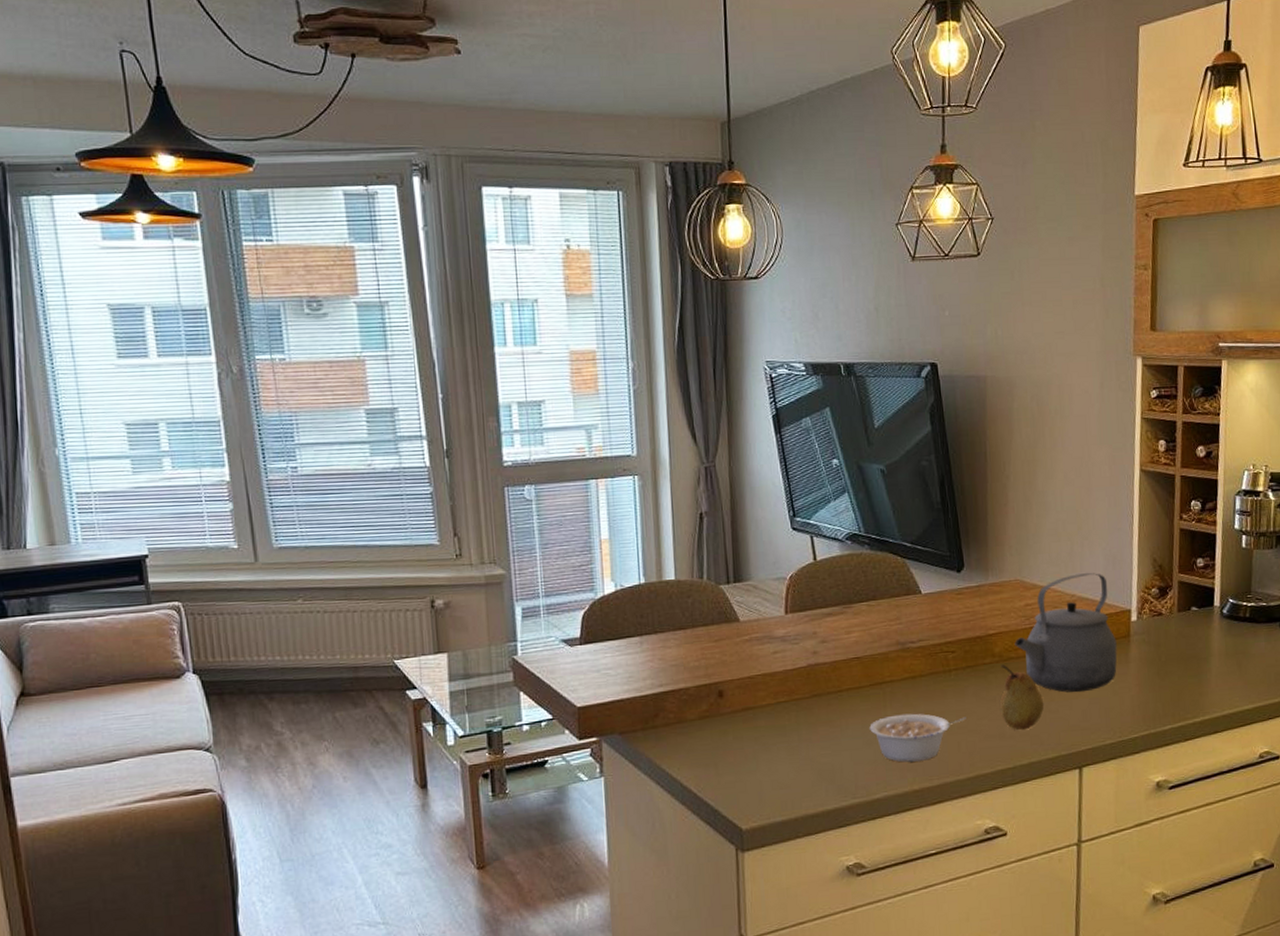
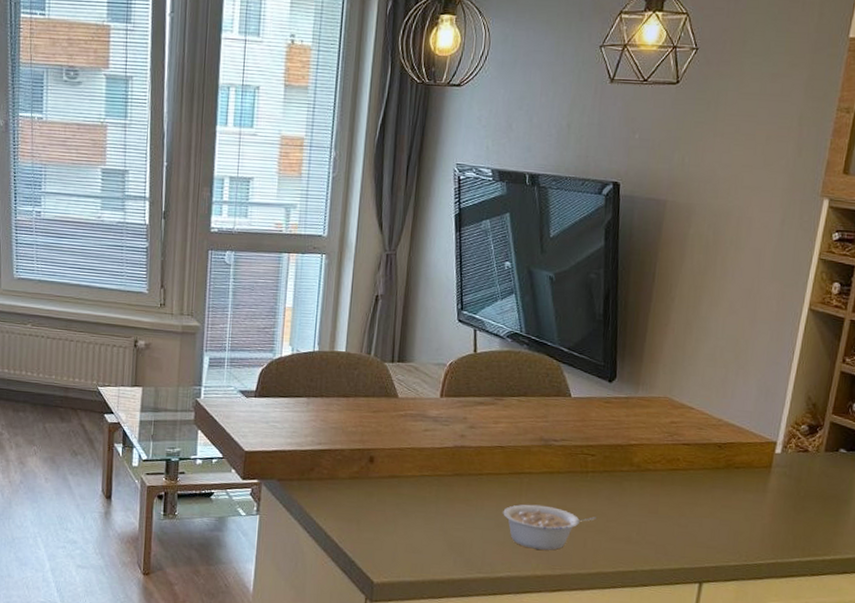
fruit: present [1000,664,1044,730] -> none [630,474,675,539]
tea kettle: present [1015,572,1118,693] -> none [654,400,757,513]

